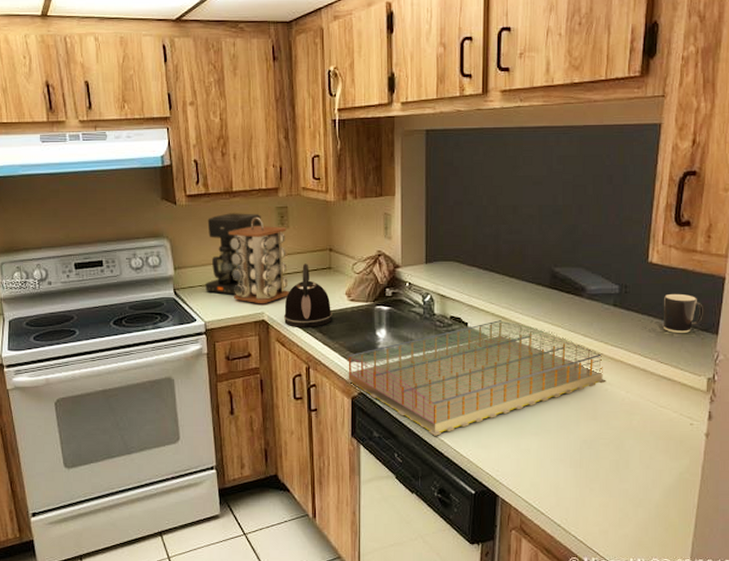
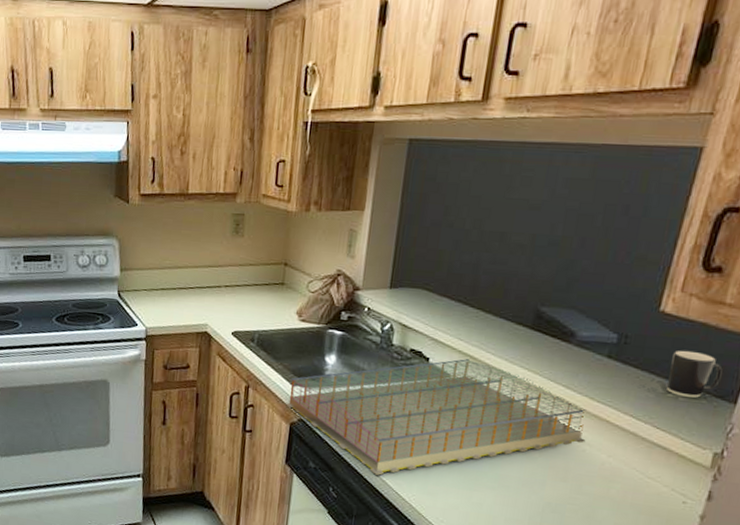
coffee maker: present [205,213,262,295] -> none [150,216,216,303]
spice rack: present [228,216,290,304] -> none [178,222,241,316]
kettle: present [283,263,332,327] -> none [227,276,280,345]

